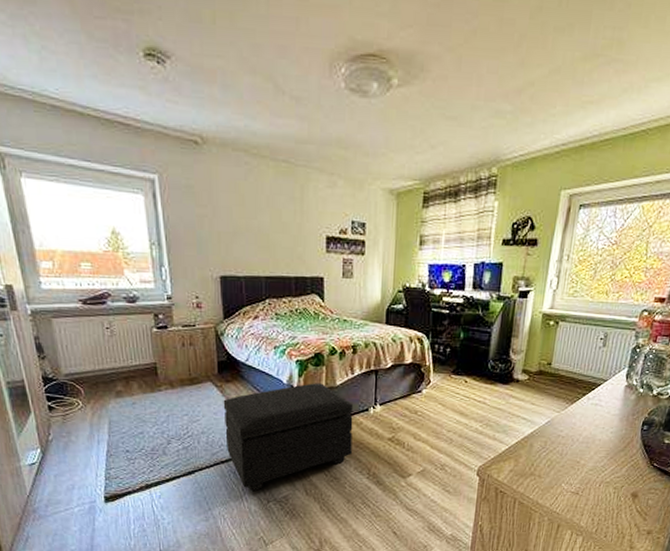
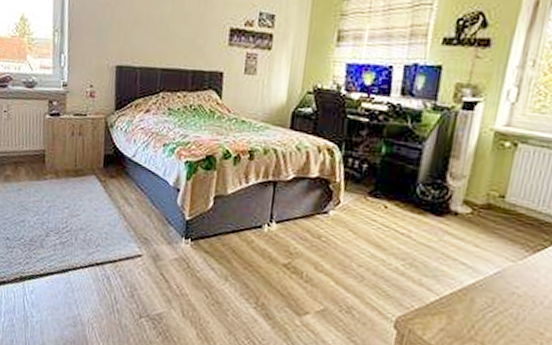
footstool: present [223,383,354,492] -> none [103,188,245,303]

